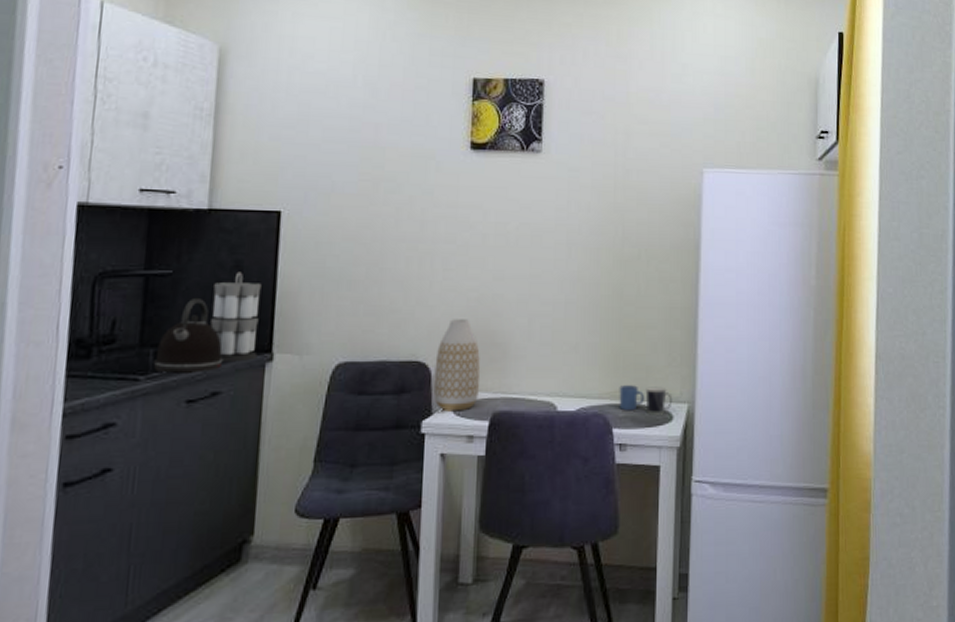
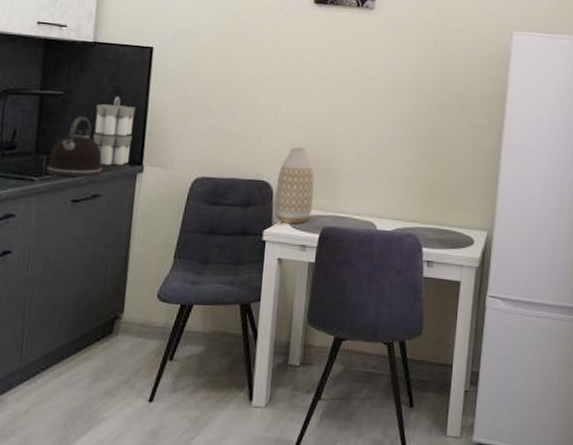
mug: present [619,385,645,411] -> none [429,212,452,234]
mug: present [645,386,673,415] -> none [451,215,475,239]

